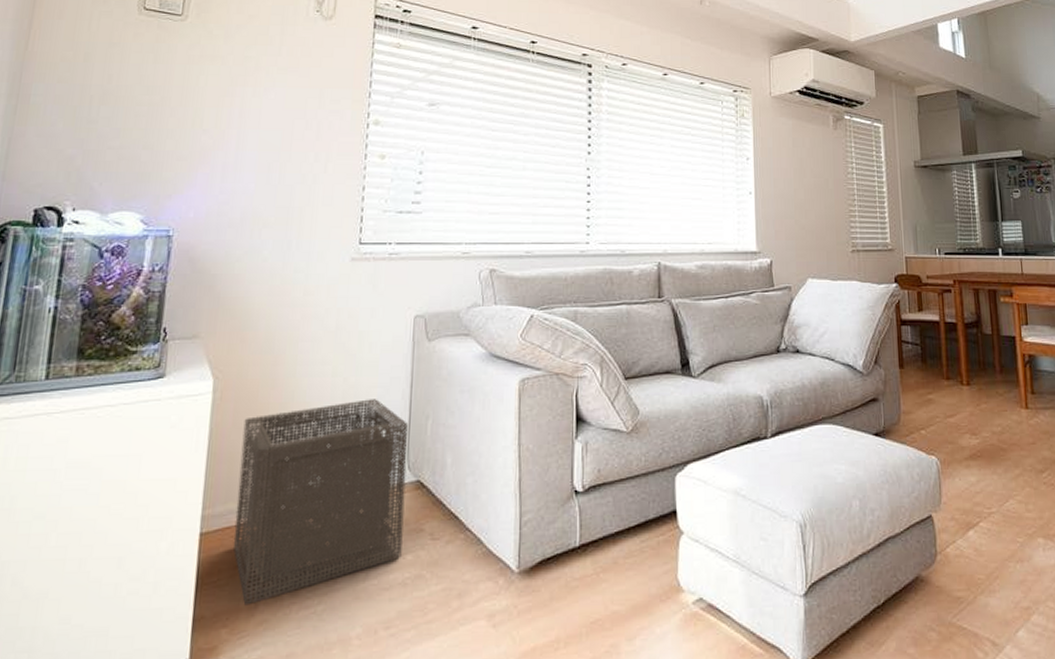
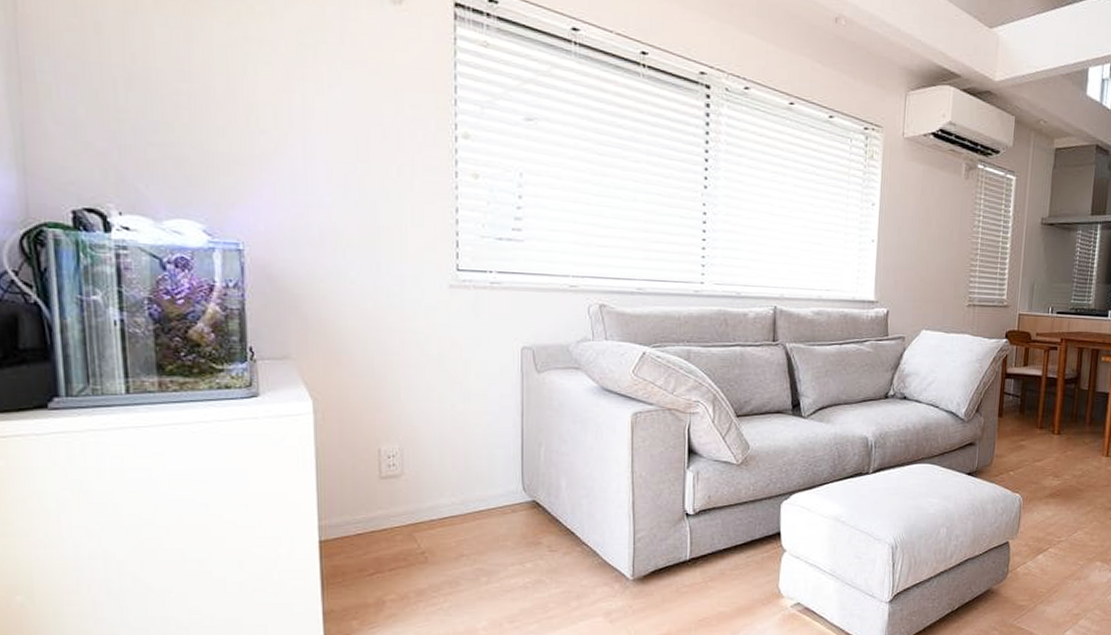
storage basket: present [233,399,409,606] -> none [351,425,522,602]

